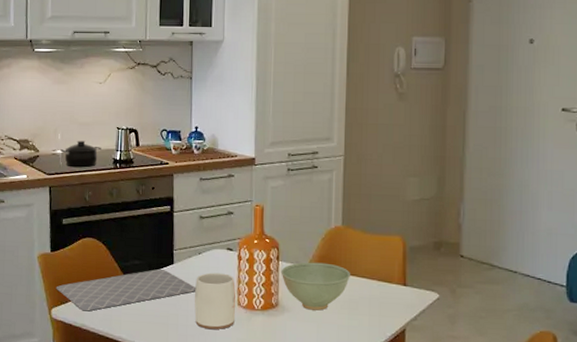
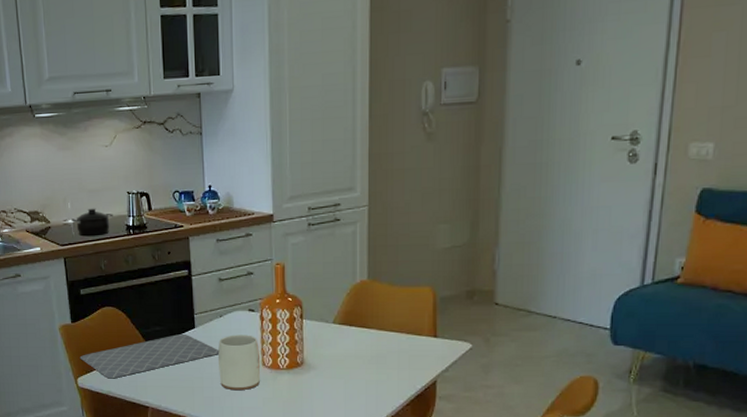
bowl: present [280,262,351,311] -> none [305,318,379,367]

